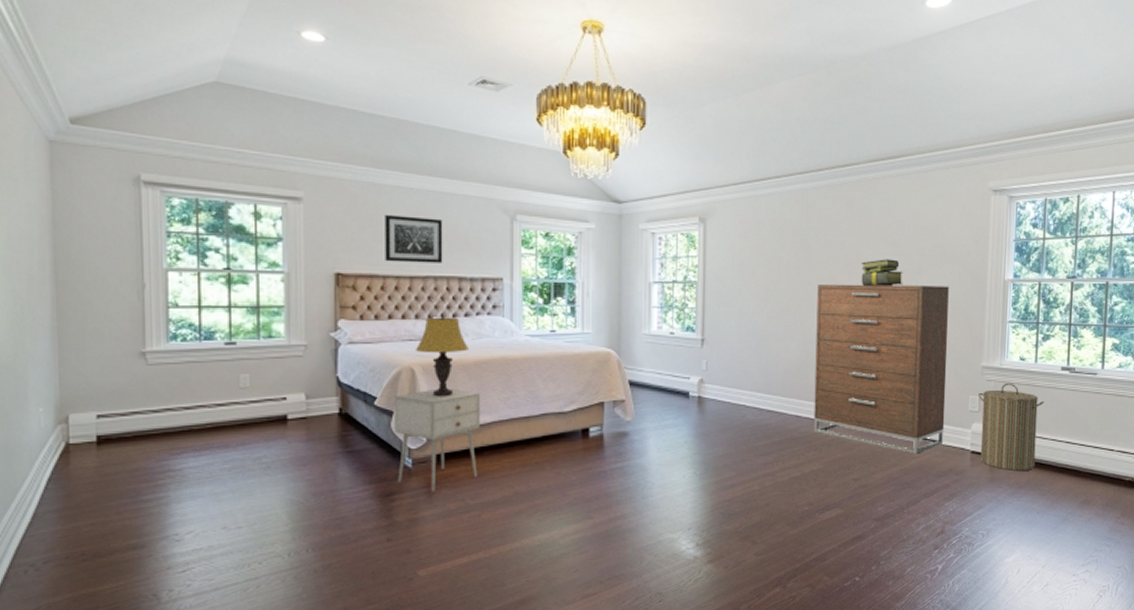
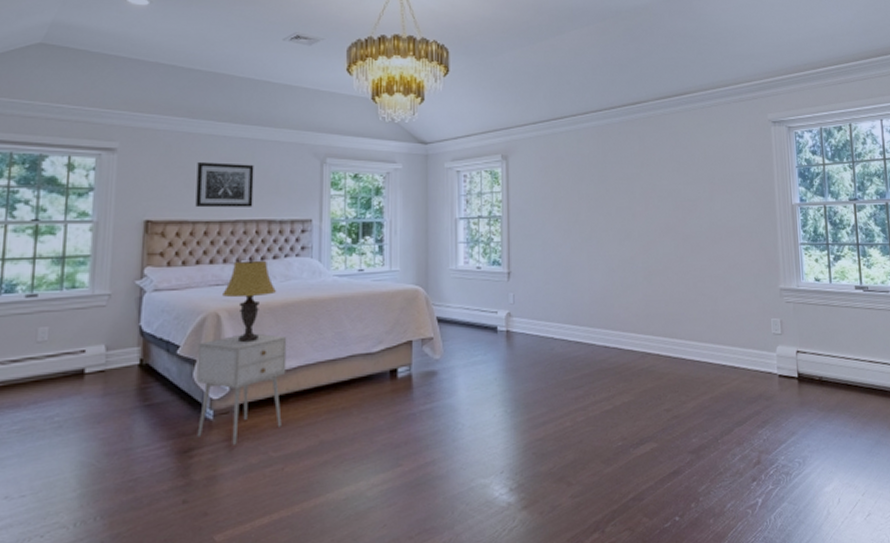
dresser: present [813,283,949,454] -> none [617,212,751,381]
stack of books: present [861,259,904,286] -> none [657,188,698,214]
laundry hamper: present [979,382,1044,471] -> none [780,303,843,394]

